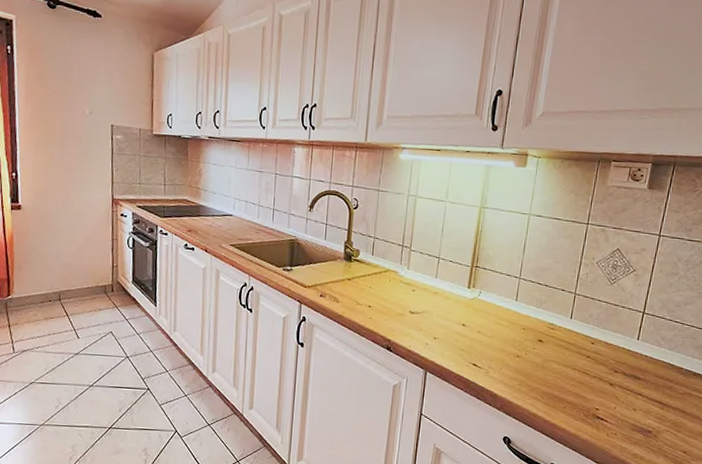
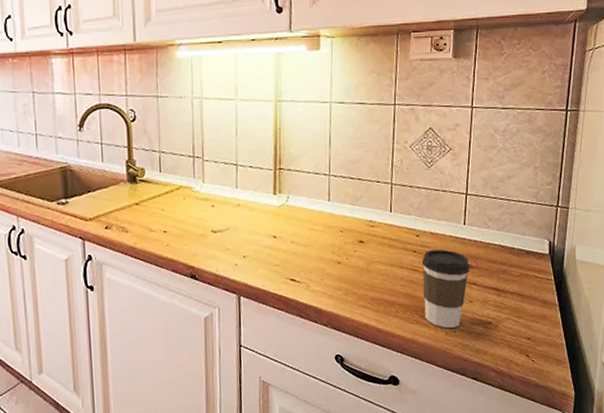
coffee cup: none [590,357,638,431] -> present [421,249,470,328]

